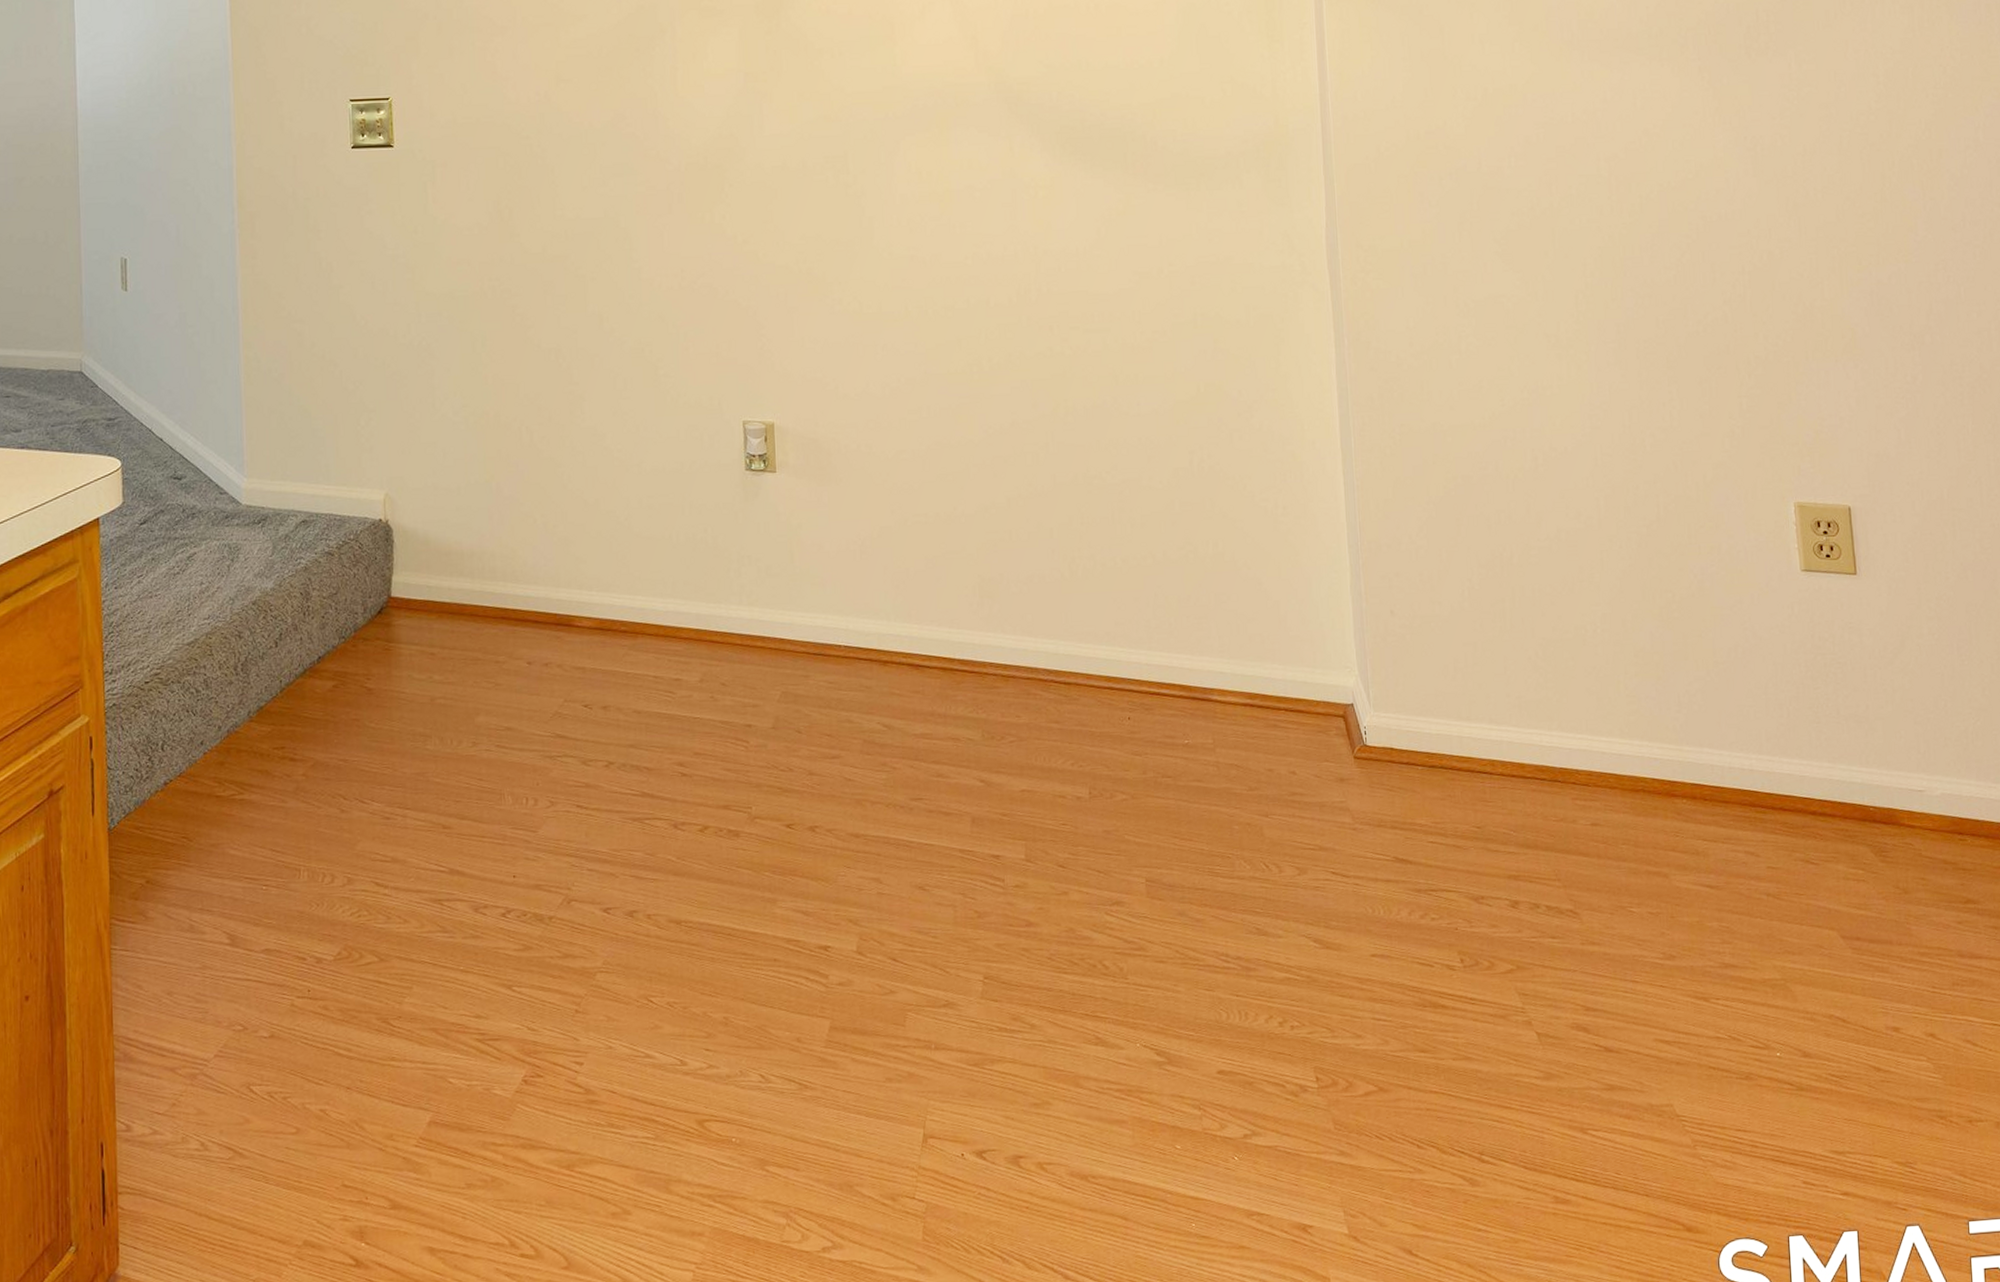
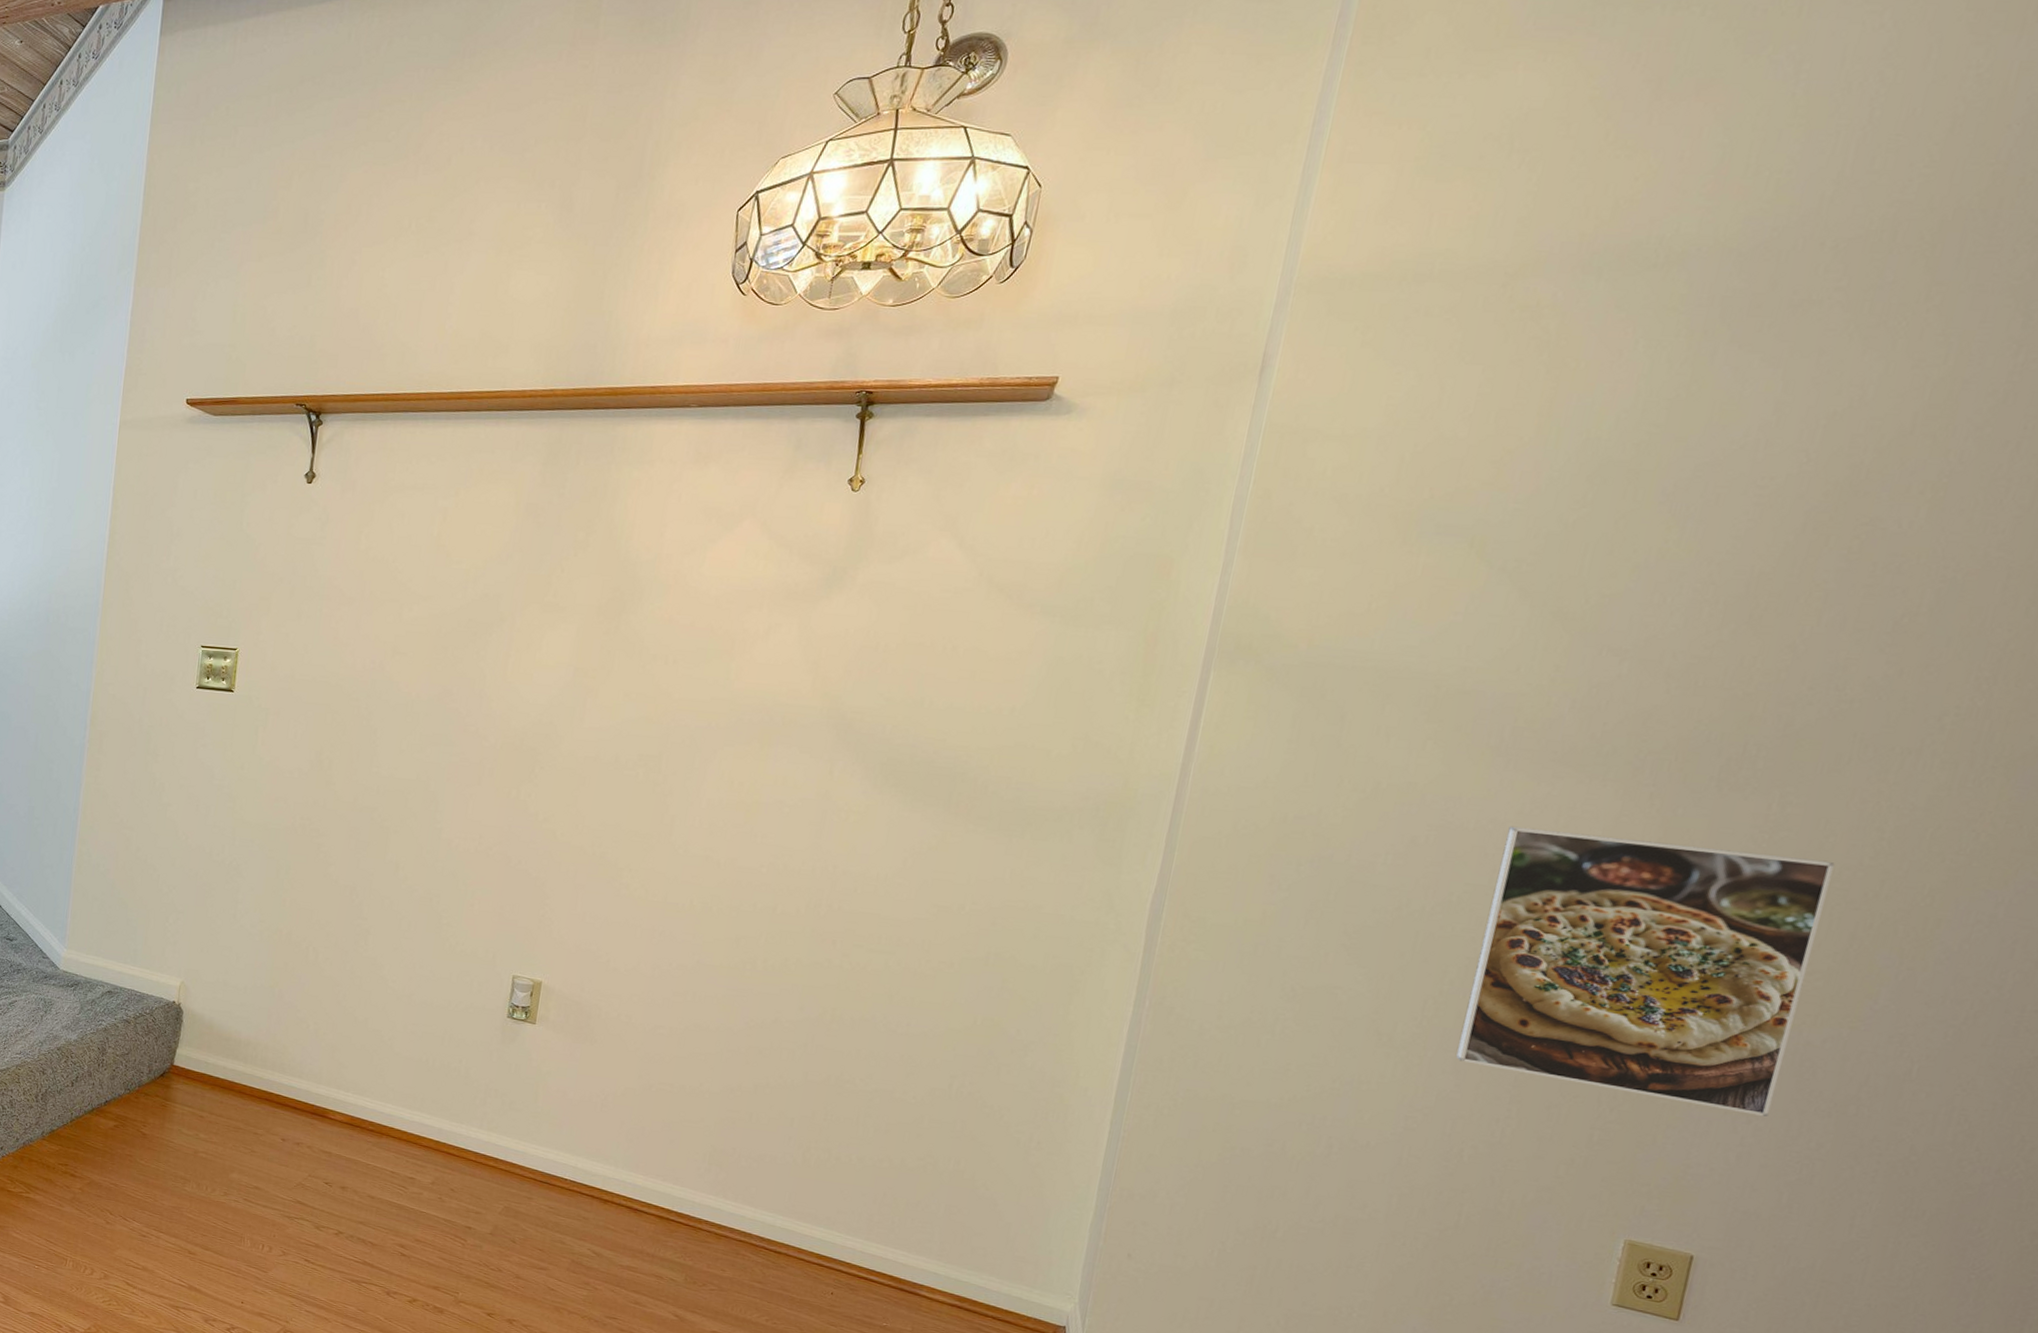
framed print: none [1599,109,1869,359] -> present [1455,826,1835,1117]

